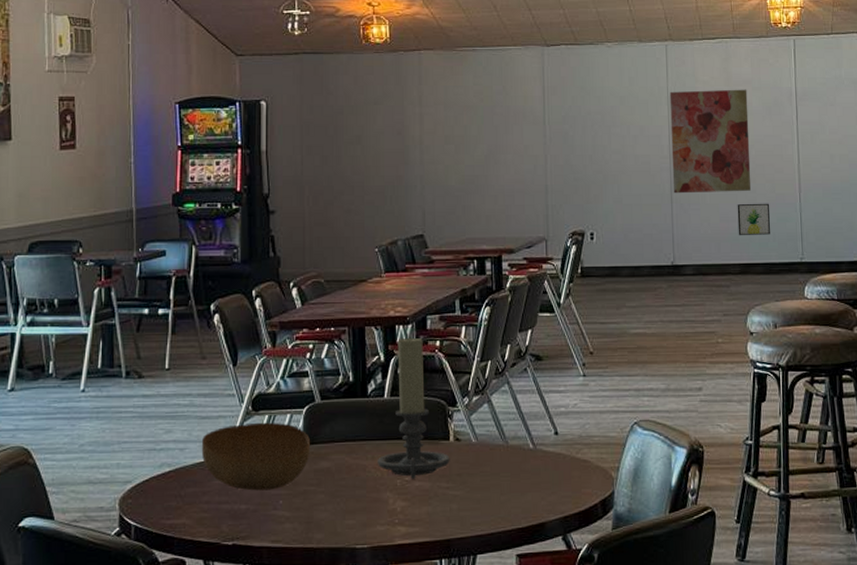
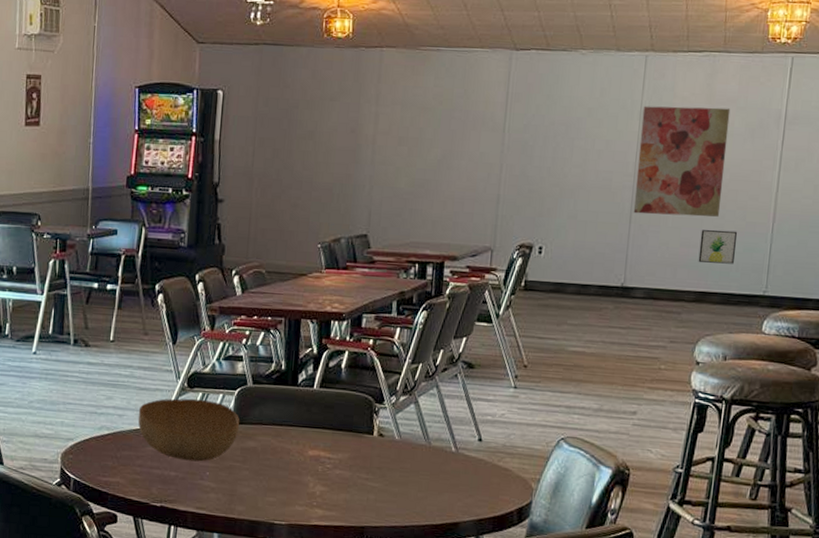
candle holder: present [378,336,450,479] -> none [302,332,372,467]

